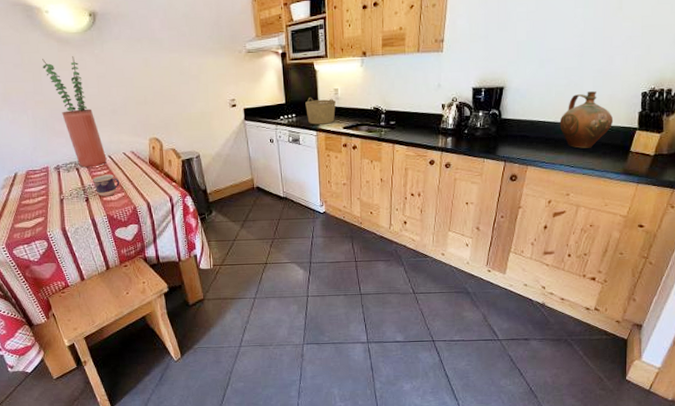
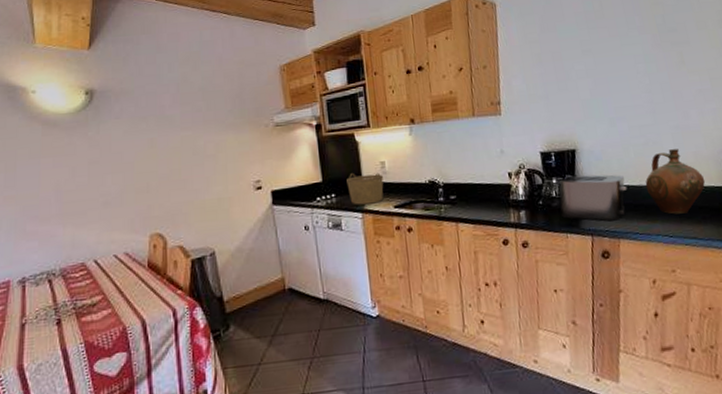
vase: present [42,56,107,168] -> none [18,140,91,279]
cup: present [92,175,120,197] -> none [69,285,106,316]
toaster: none [481,109,543,151] -> present [559,174,627,222]

